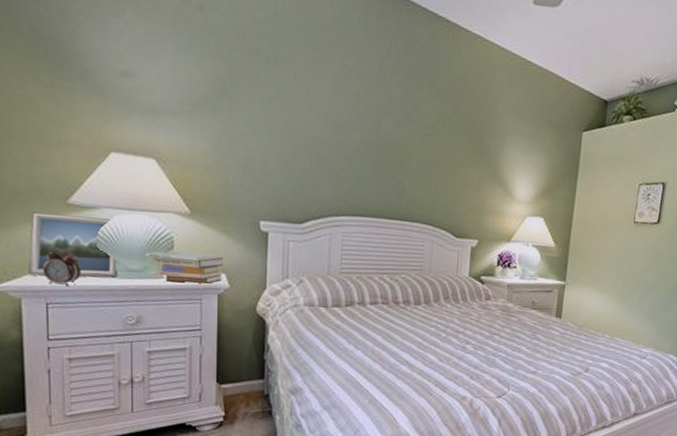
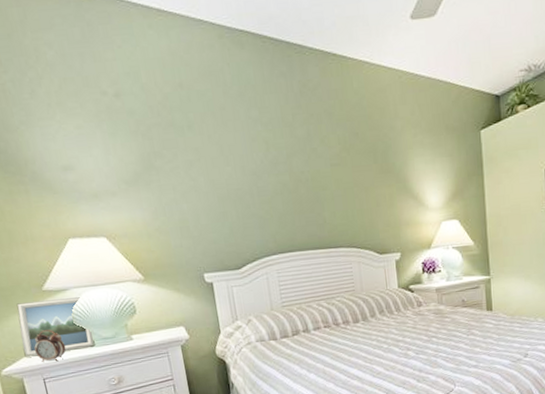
books: present [145,251,224,285] -> none [114,310,181,342]

